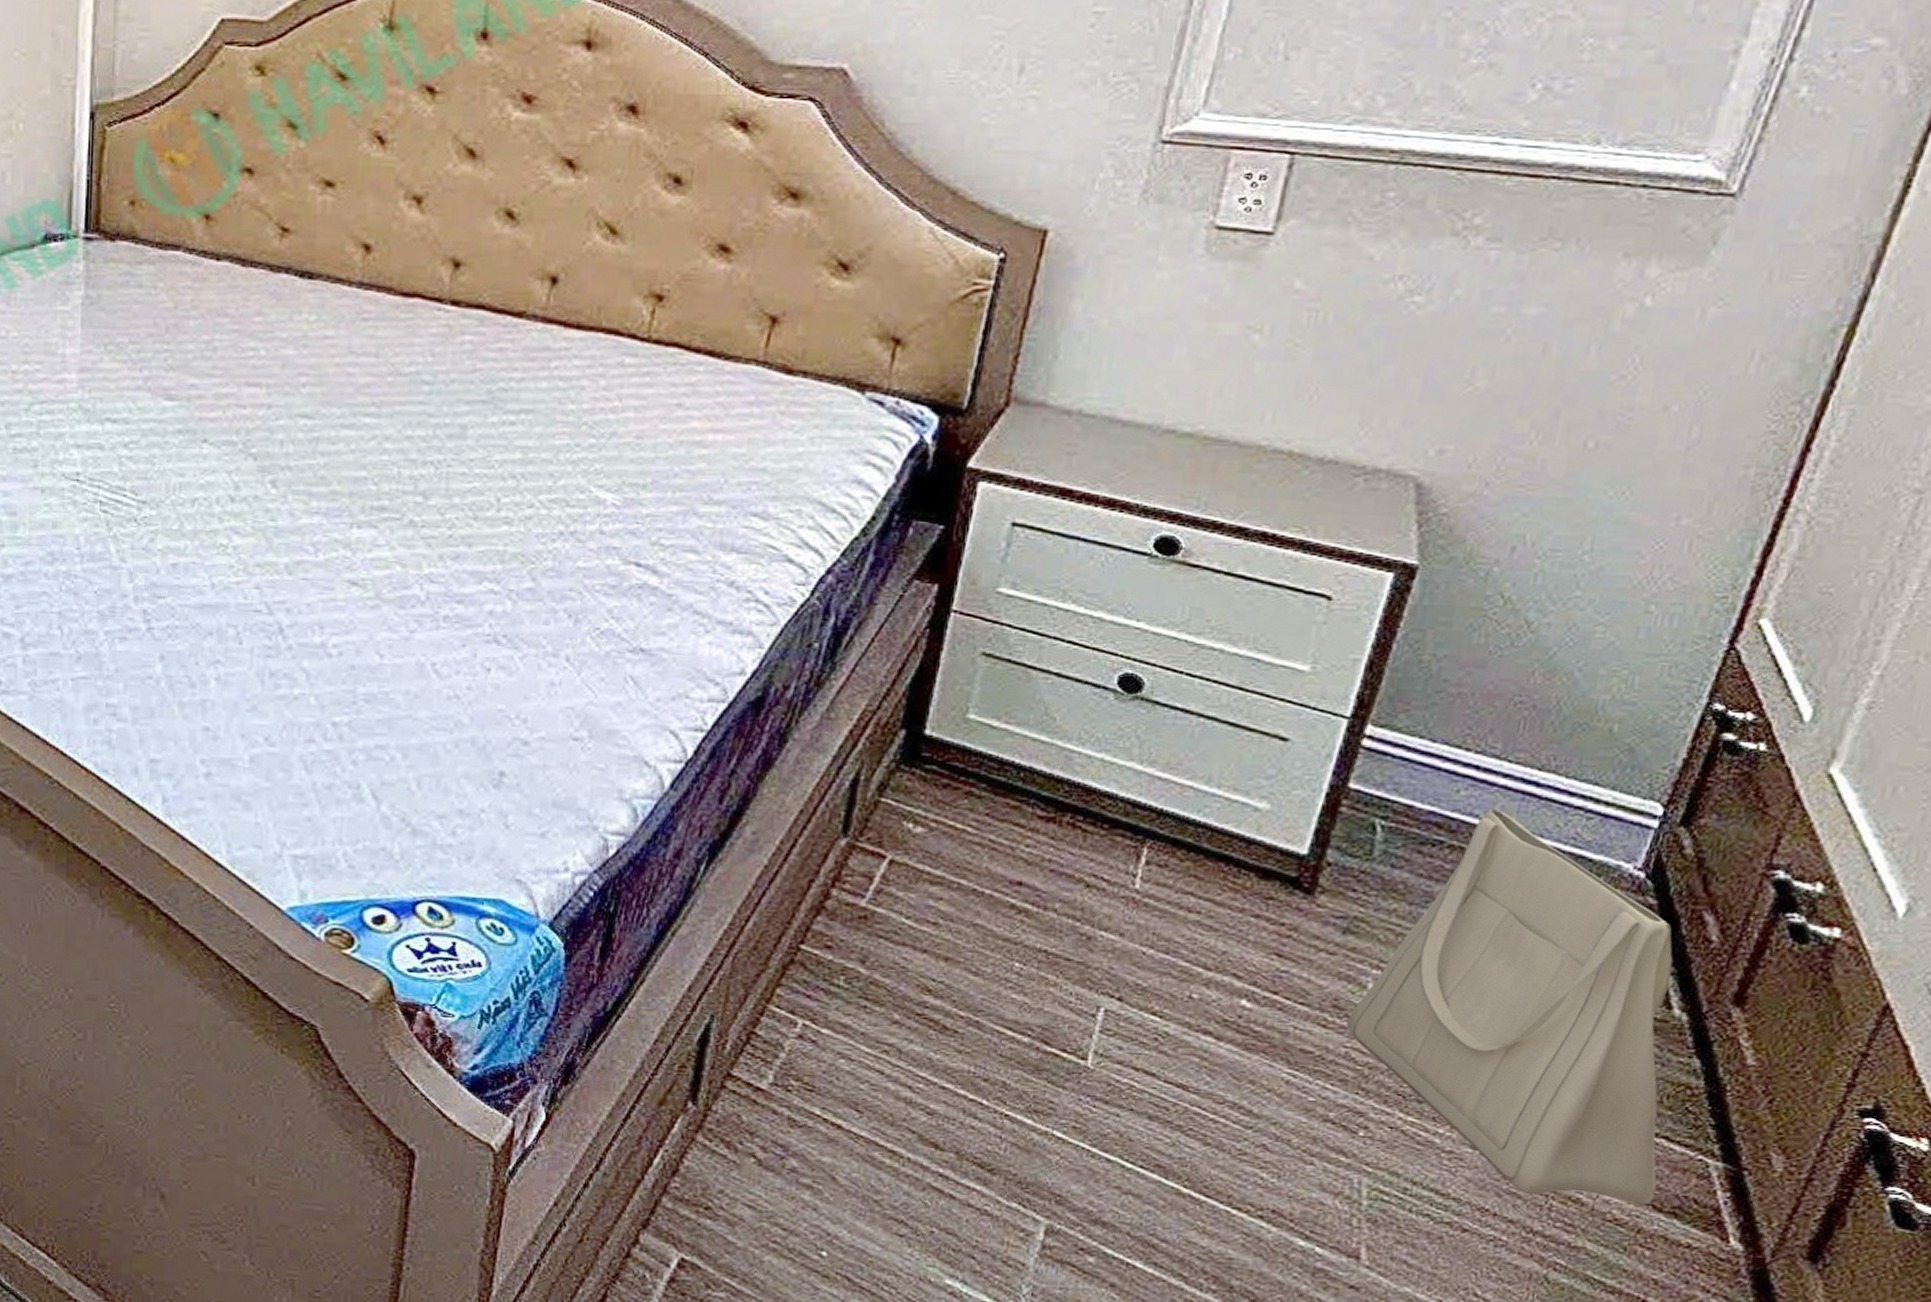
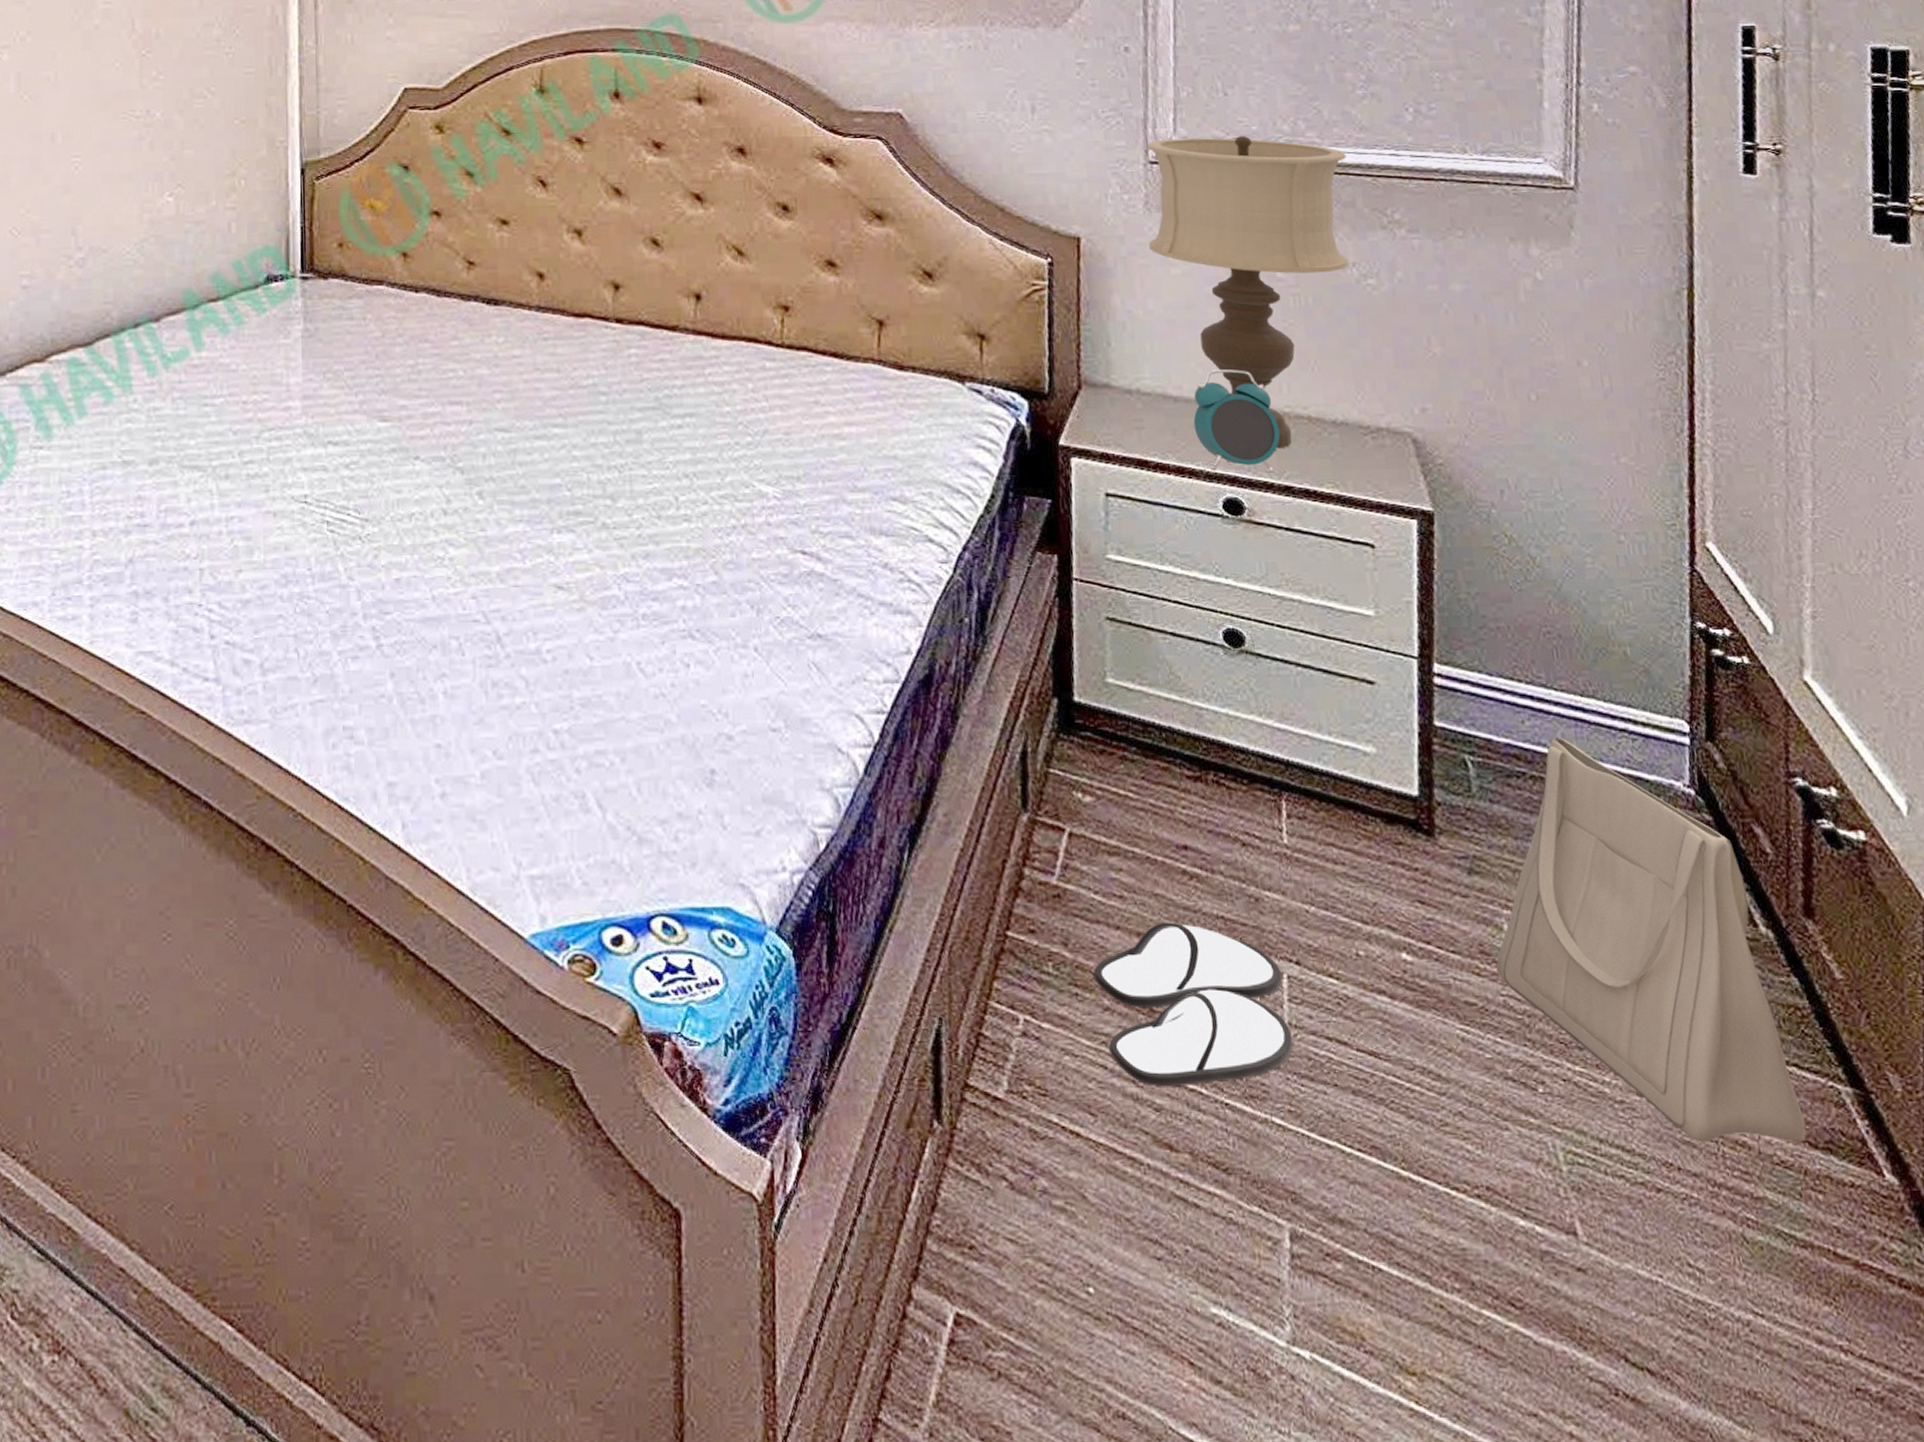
slippers: none [888,950,1100,1096] -> present [1094,922,1294,1087]
table lamp: none [1135,113,1431,486] -> present [1148,136,1349,449]
alarm clock: none [1140,393,1249,512] -> present [1193,369,1280,473]

